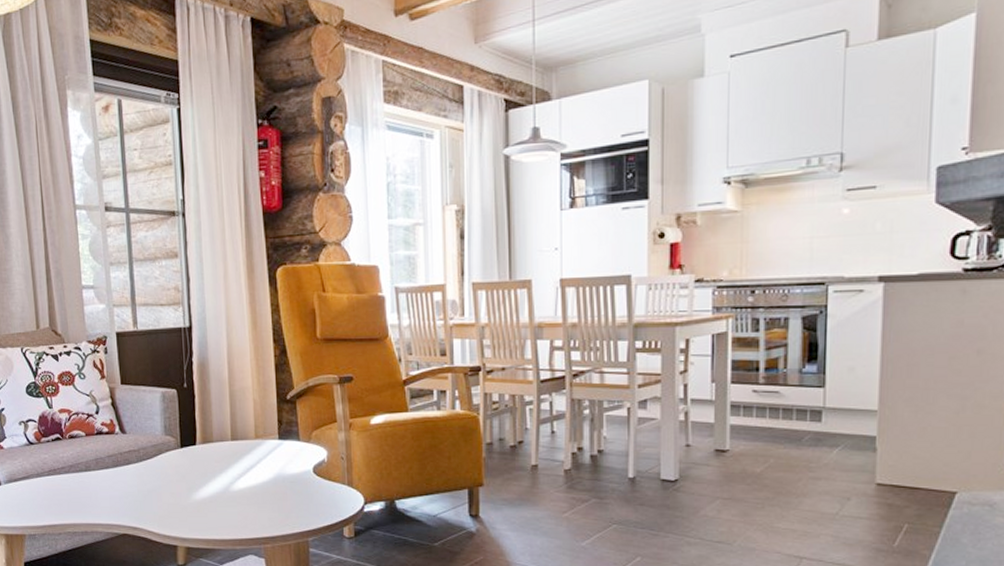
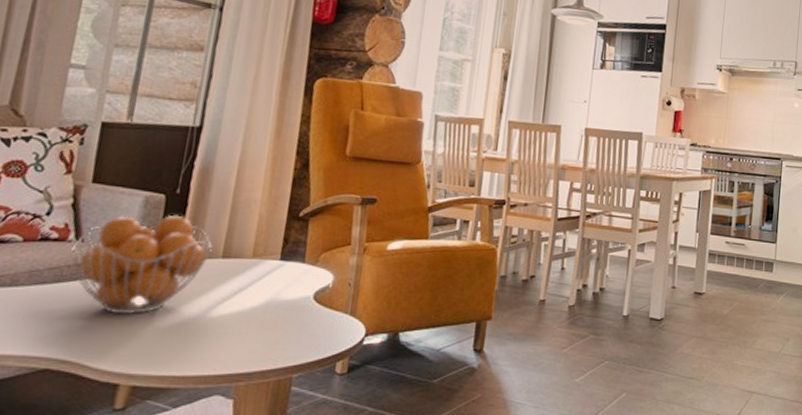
fruit basket: none [118,406,222,491] -> present [69,214,212,315]

